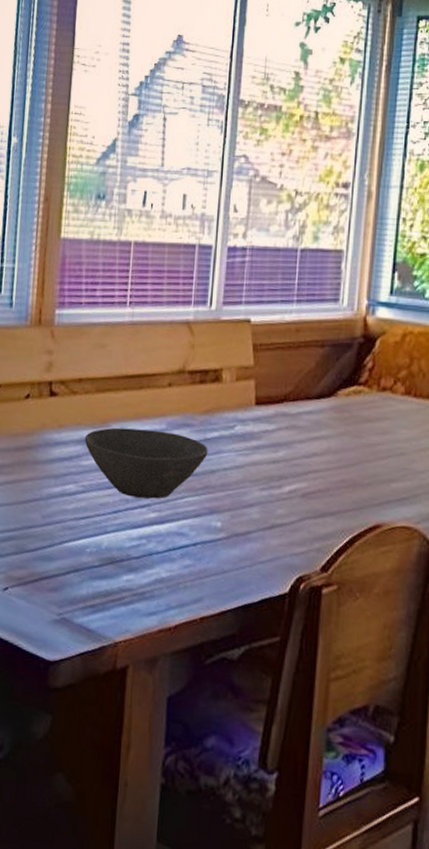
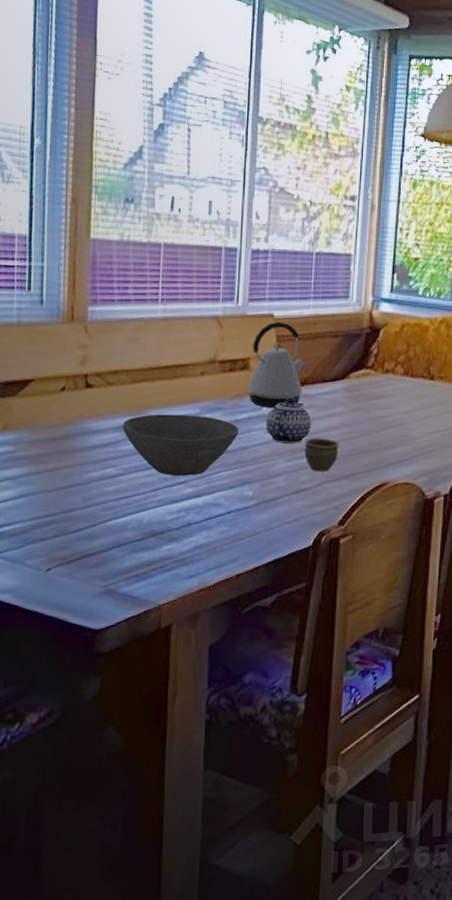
kettle: none [218,328,287,427] -> present [246,321,306,408]
teapot: none [238,416,291,470] -> present [266,398,312,444]
cup: none [282,464,324,506] -> present [304,438,339,472]

